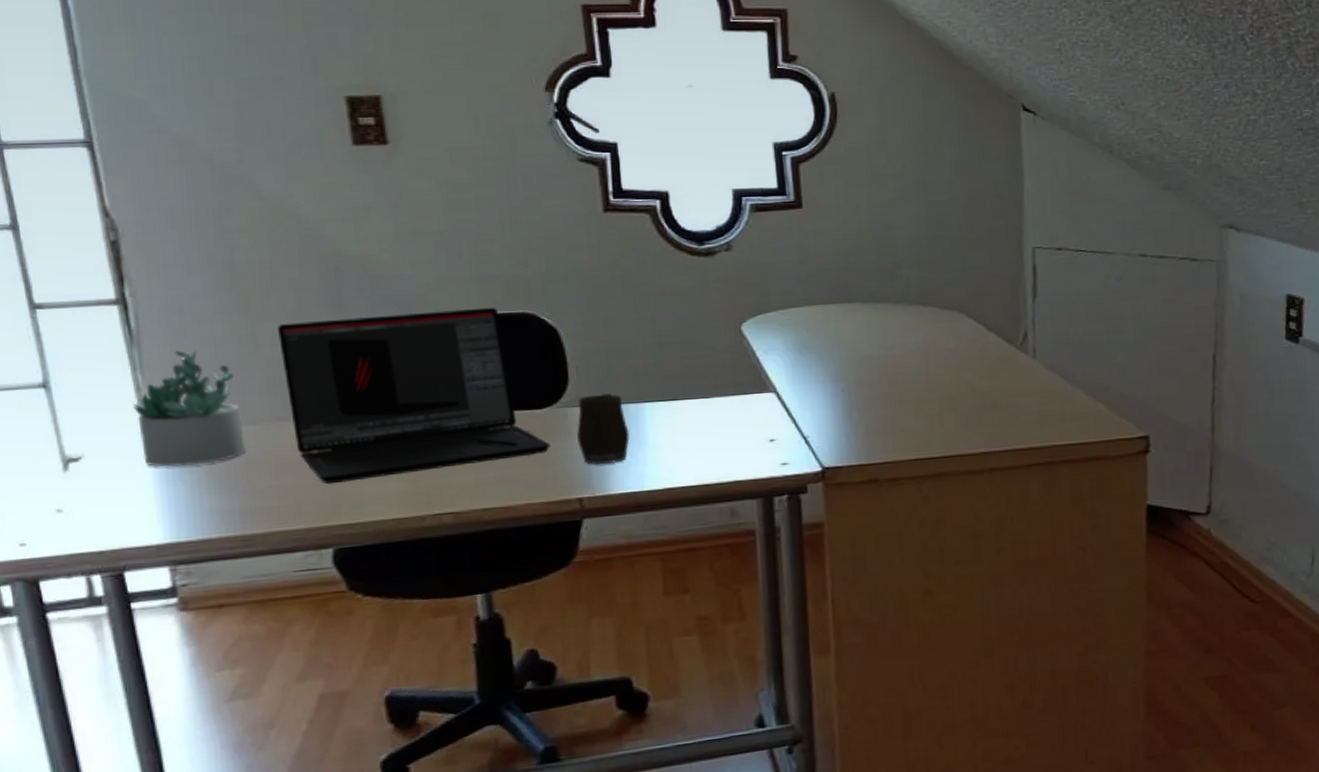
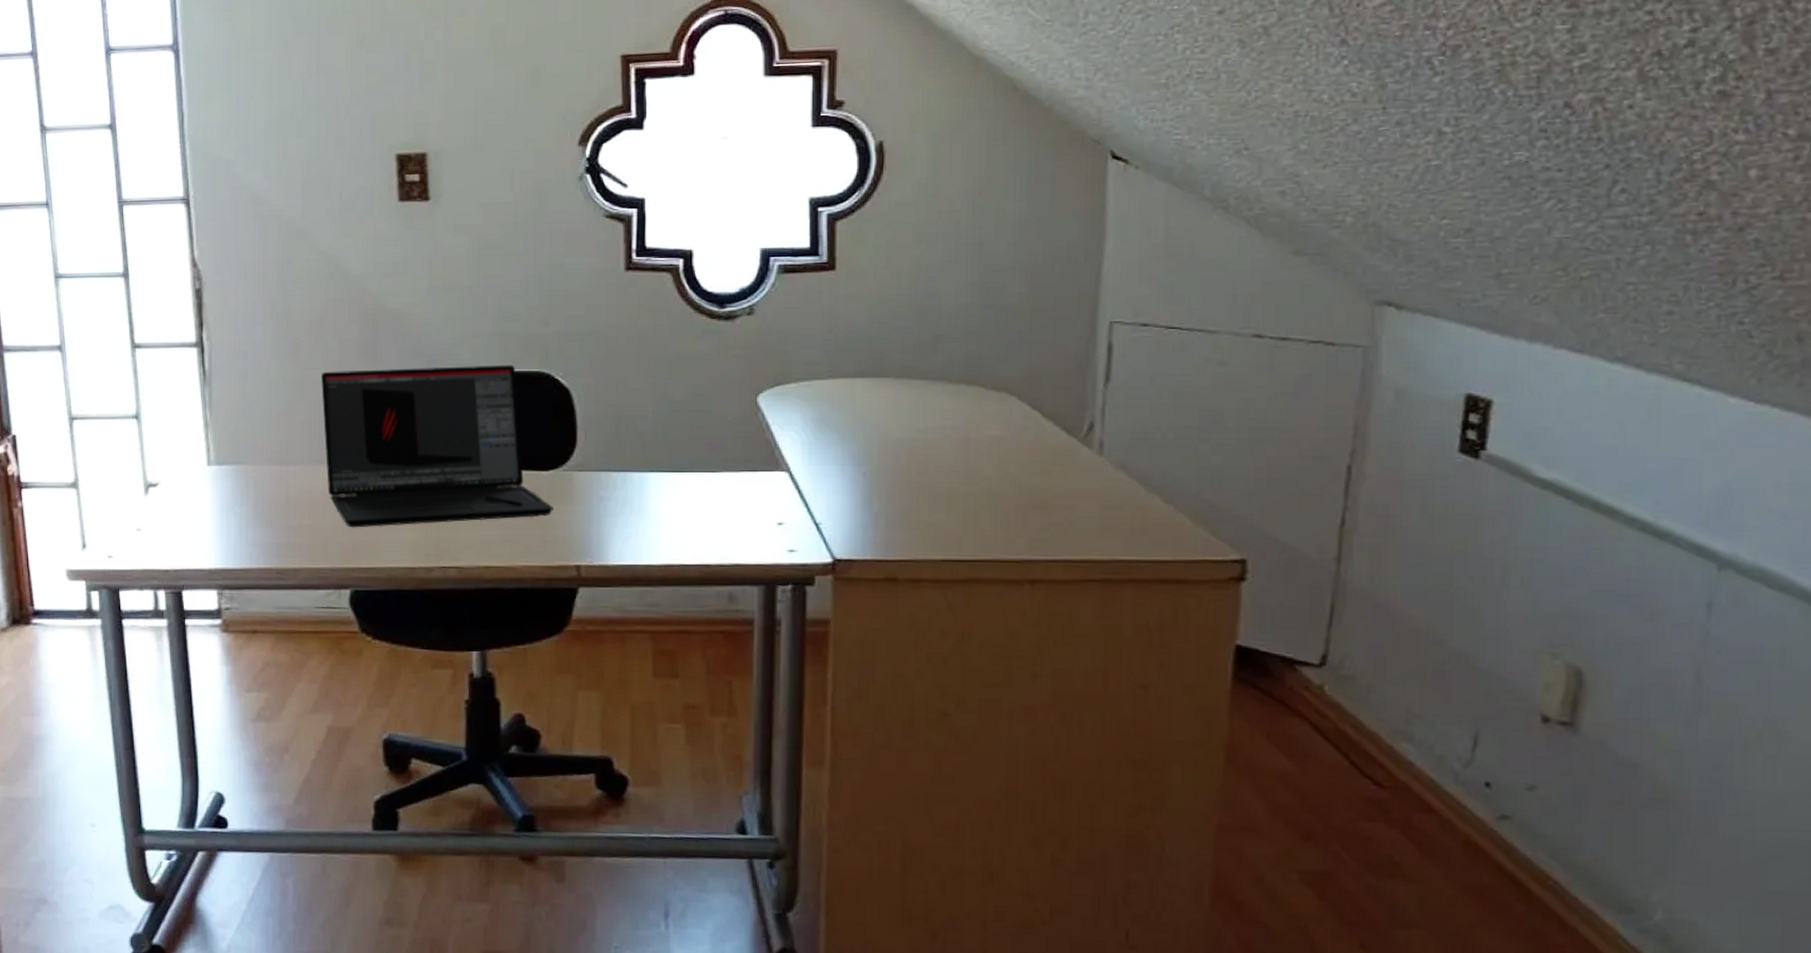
succulent plant: present [133,350,246,467] -> none [202,392,287,500]
mug: present [577,393,630,465] -> none [580,460,632,534]

